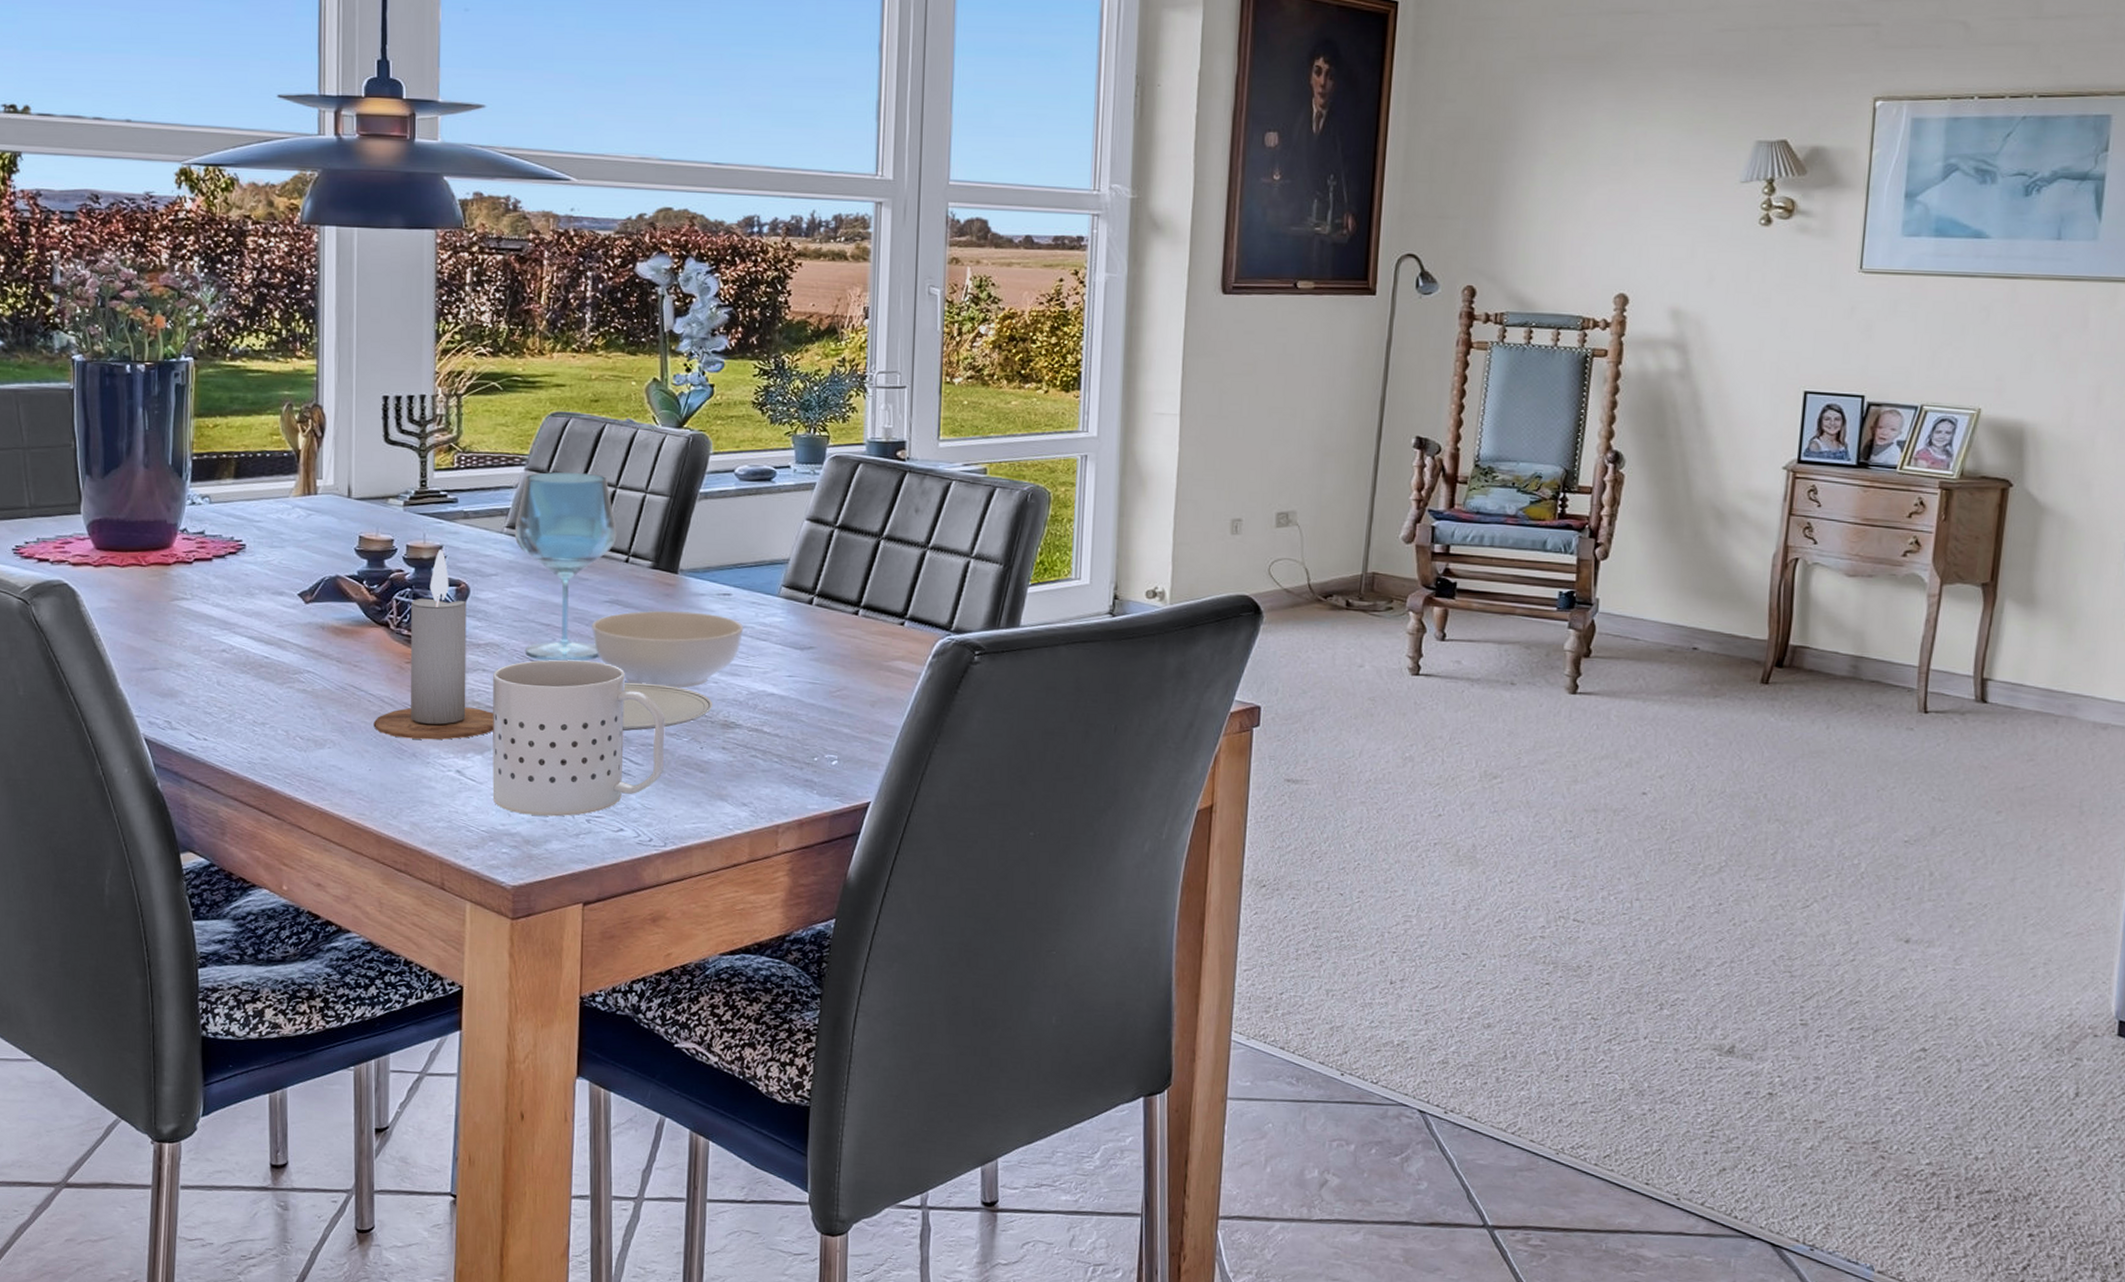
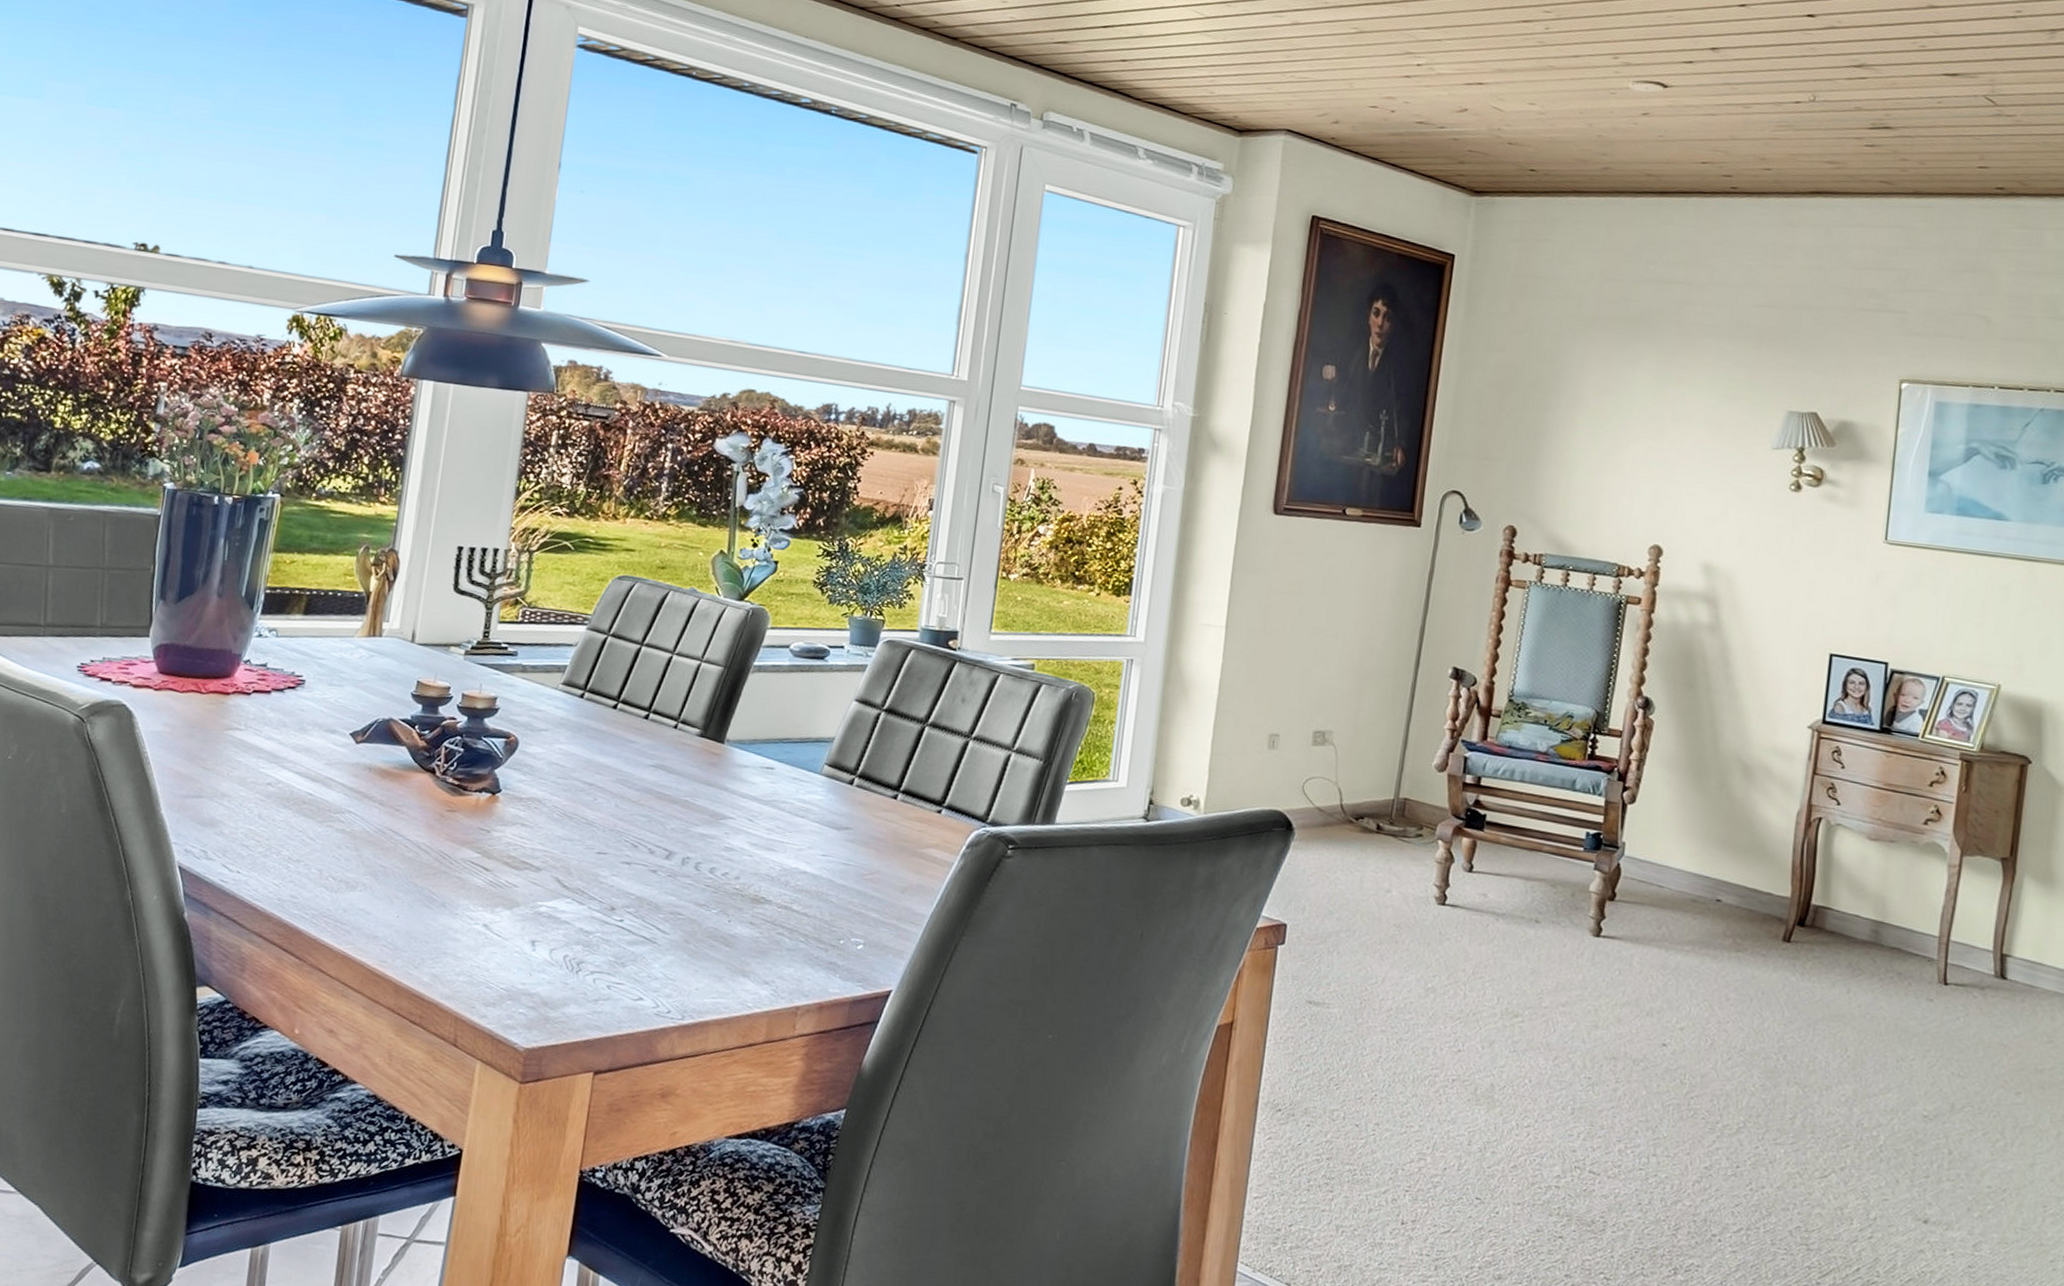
candle: present [373,550,494,740] -> none [407,701,528,892]
mug: present [492,659,665,817] -> none [516,819,697,981]
wine glass: present [514,472,617,662] -> none [565,633,669,824]
bowl: present [592,610,744,689] -> none [633,778,784,859]
plate: present [623,682,713,731] -> none [653,848,746,899]

